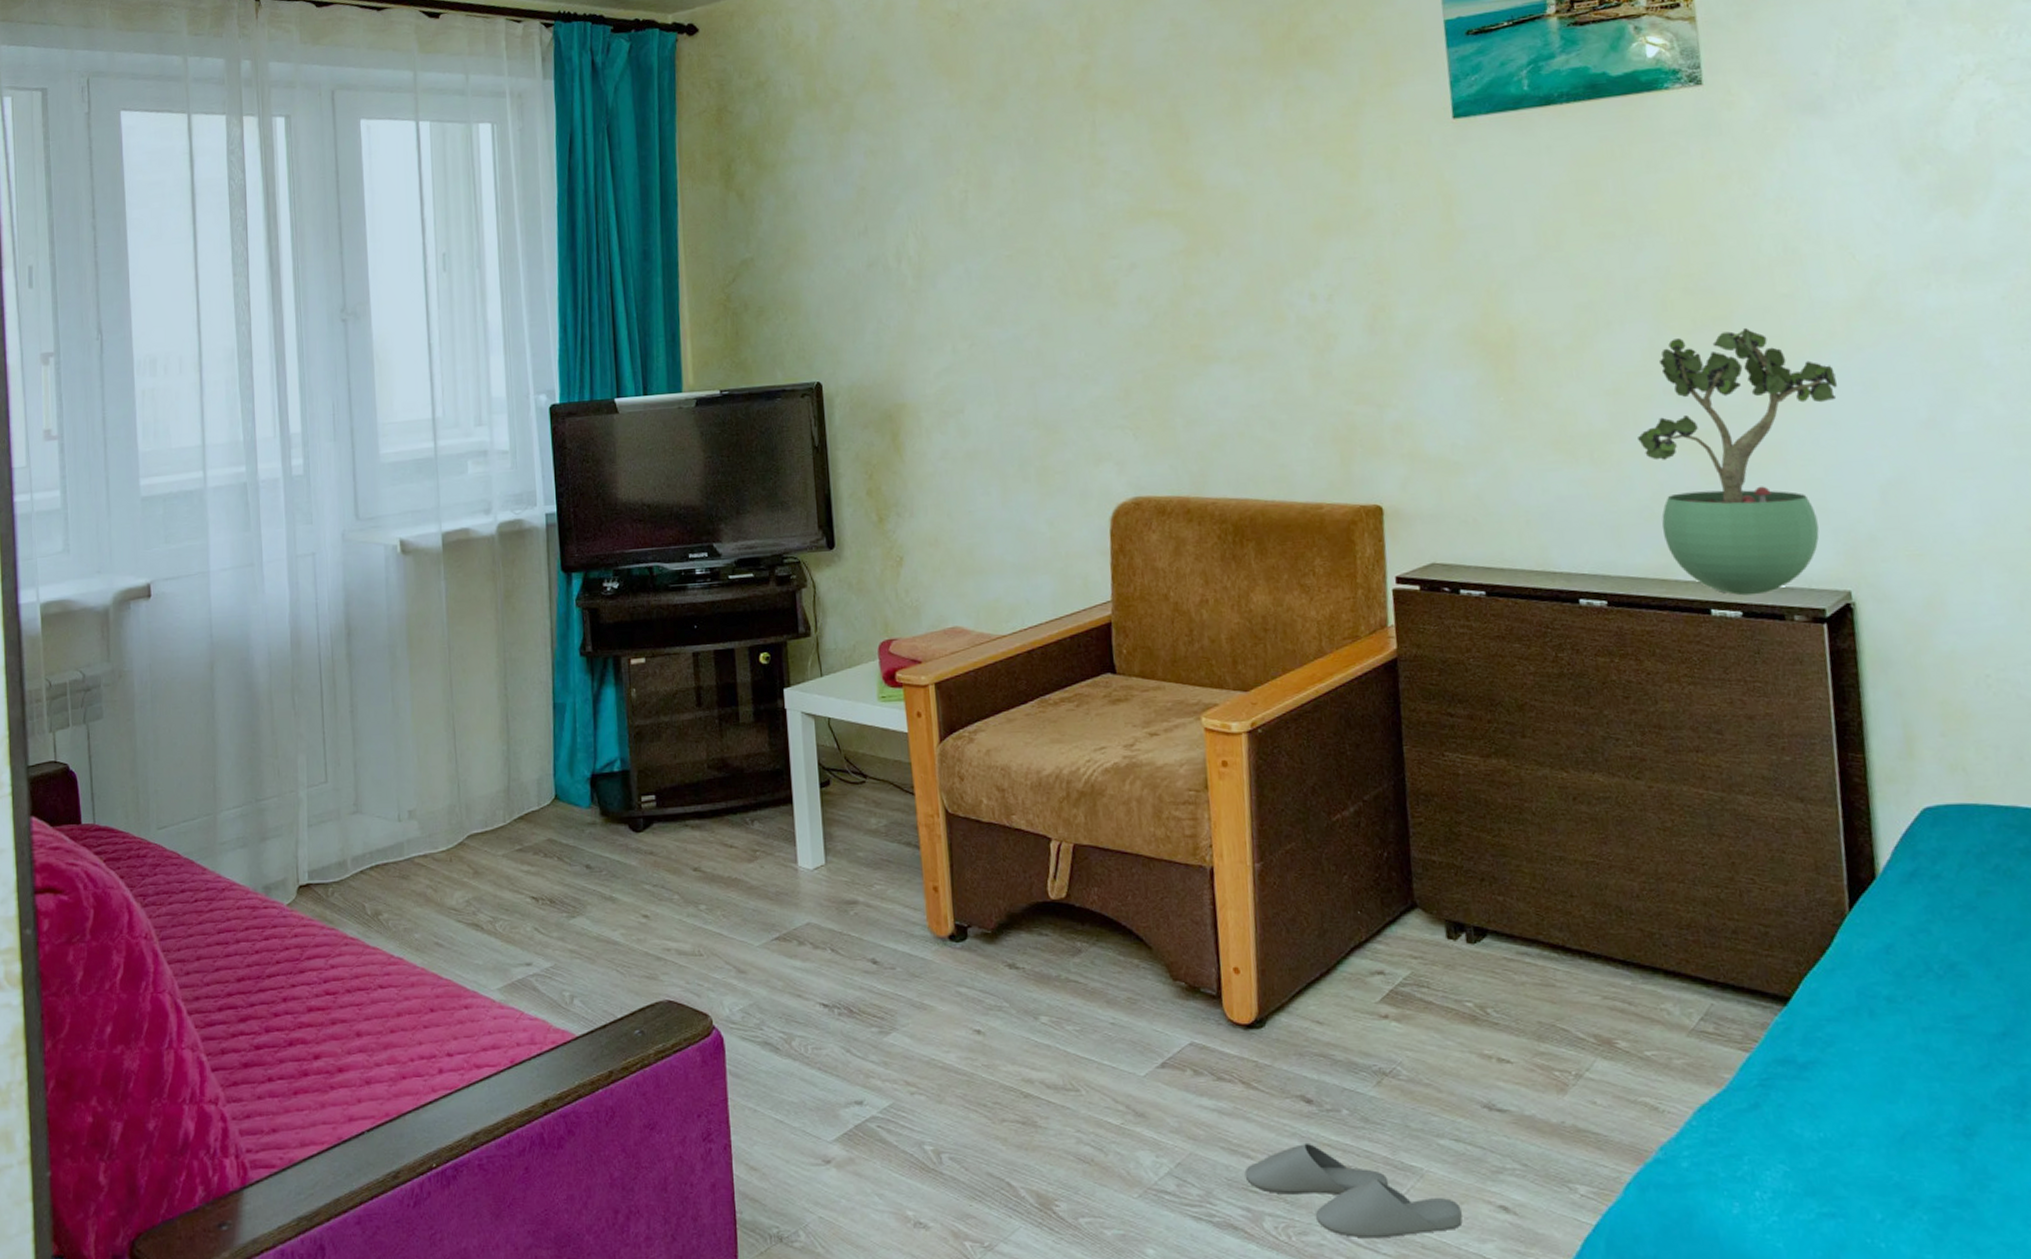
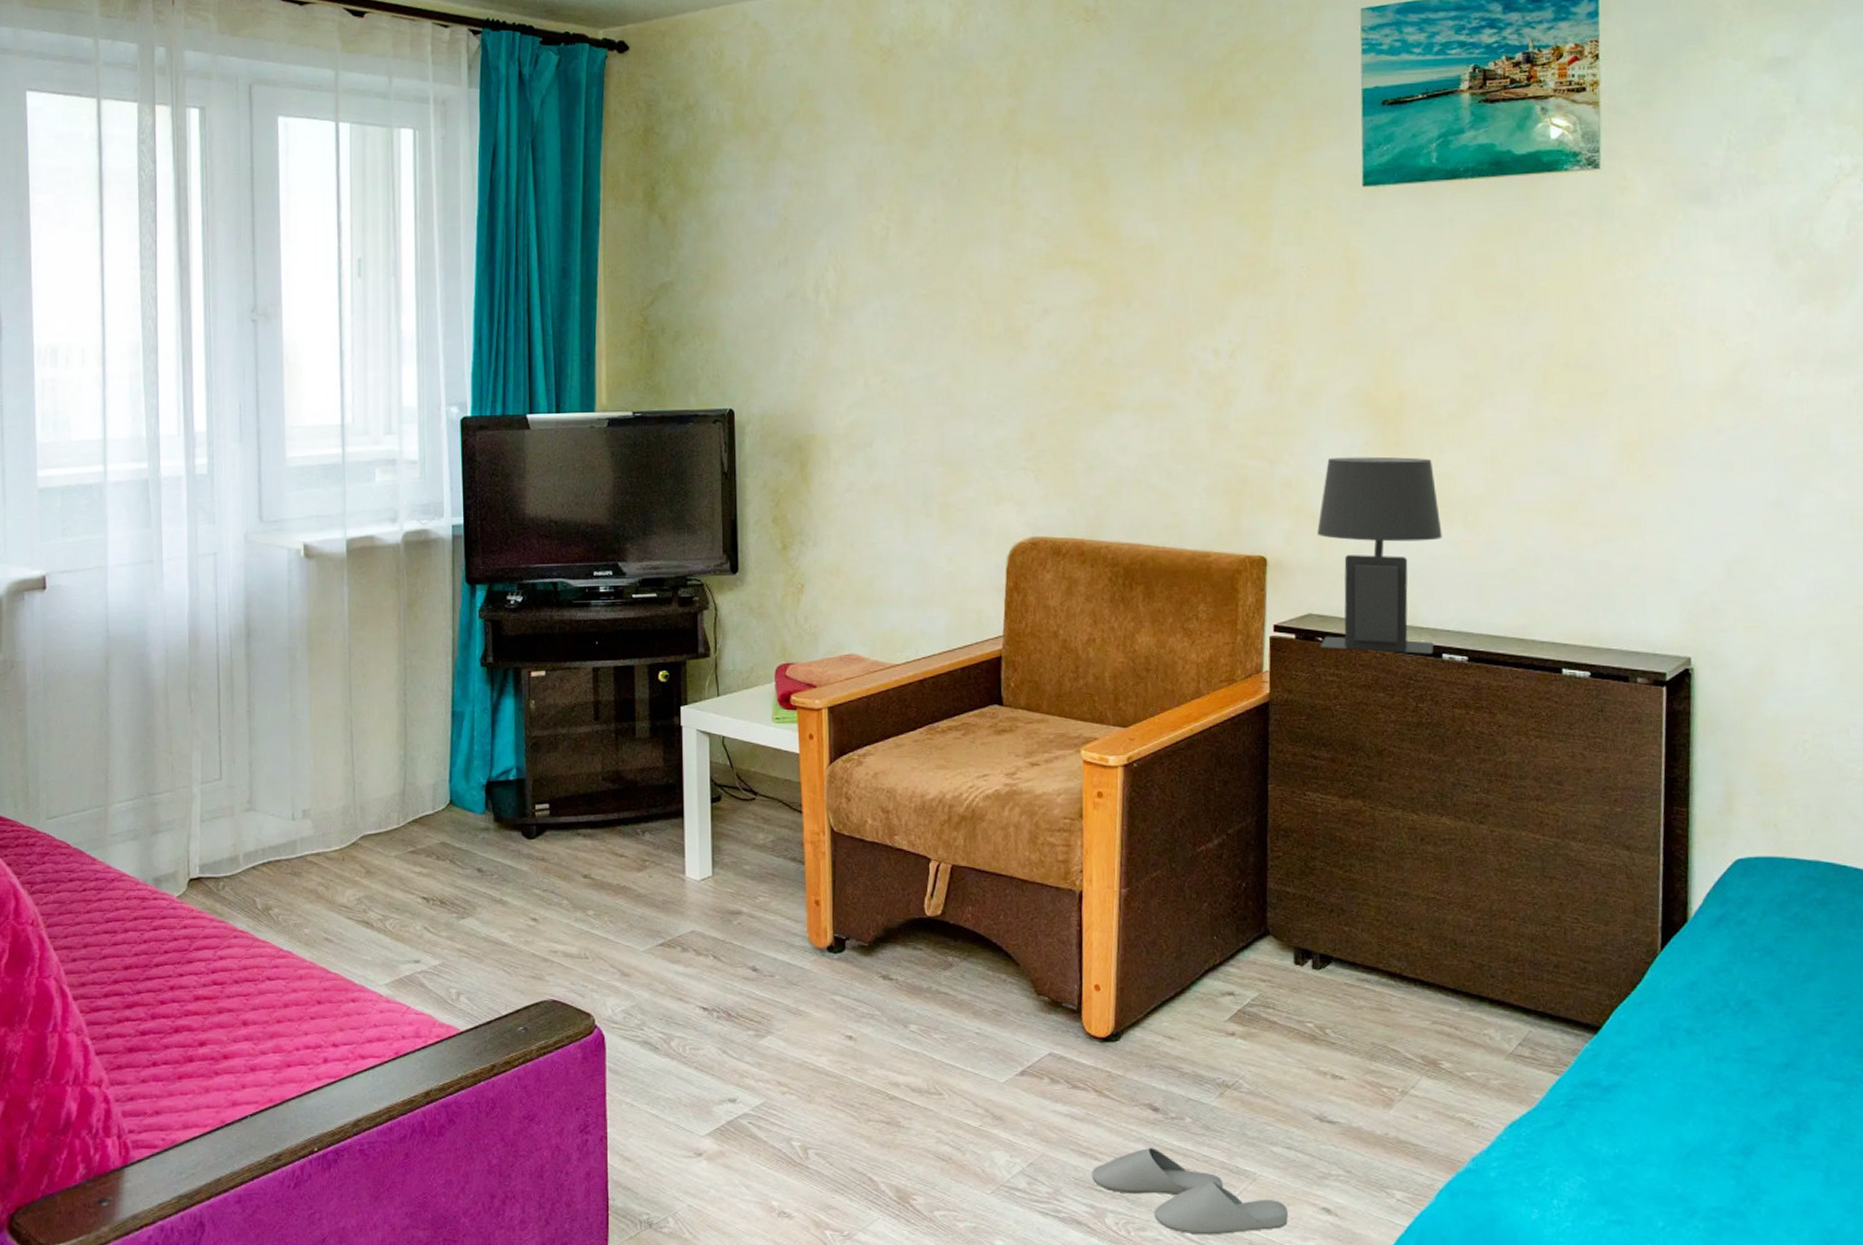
table lamp: none [1434,394,1570,601] -> present [1317,456,1443,654]
potted plant: present [1638,327,1838,596] -> none [1510,405,1698,657]

